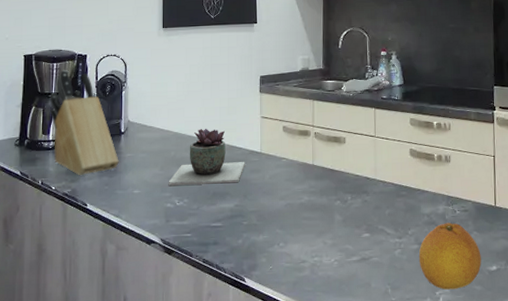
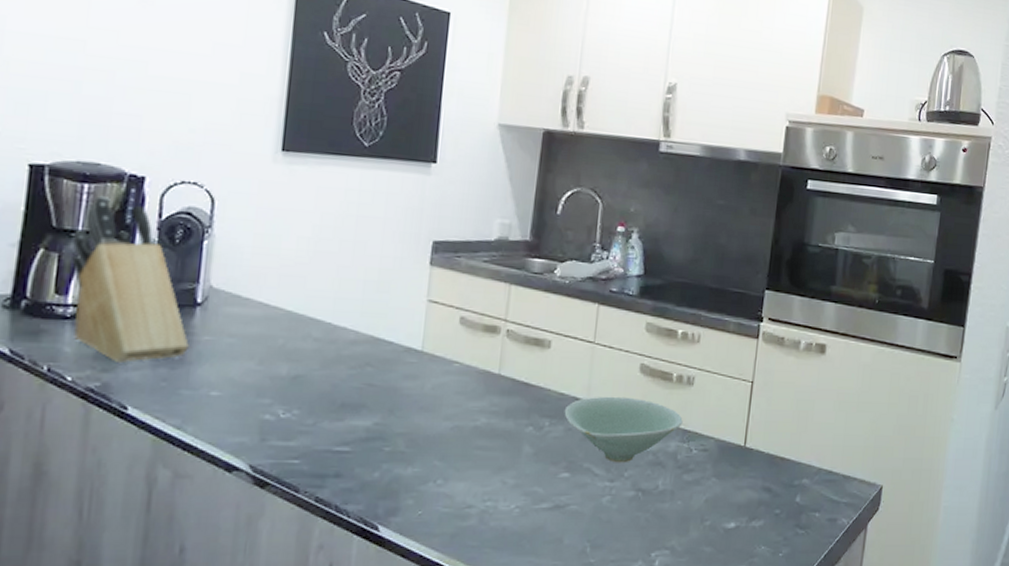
succulent plant: present [168,128,245,187] -> none [269,308,397,392]
bowl: none [360,174,446,224] -> present [564,396,683,463]
fruit: present [418,223,482,290] -> none [633,464,718,551]

